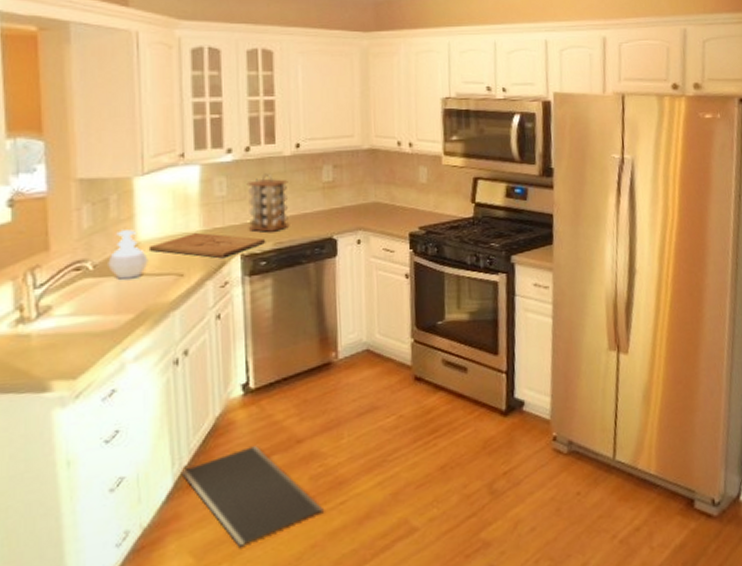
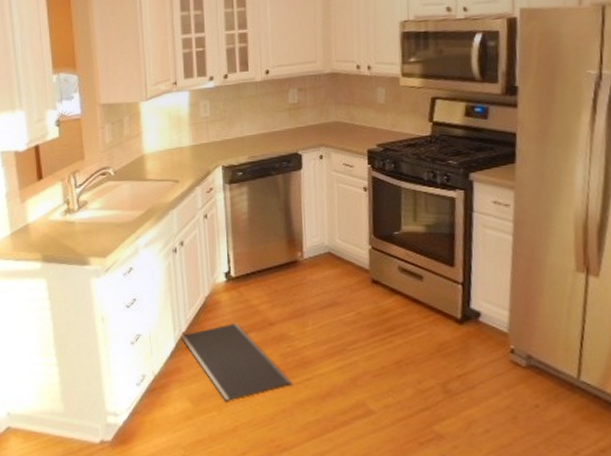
soap dispenser: present [108,229,148,279] -> none [124,144,153,183]
cutting board: present [148,232,266,259] -> none [152,146,242,169]
spice rack: present [246,173,290,232] -> none [225,97,262,147]

